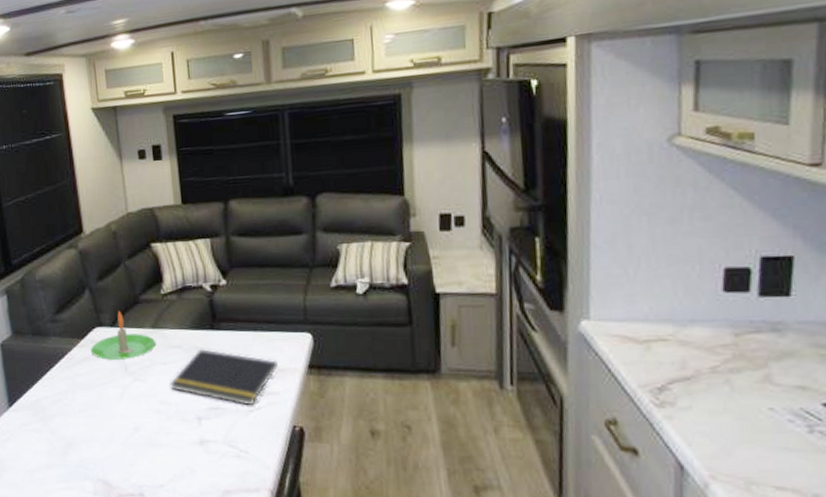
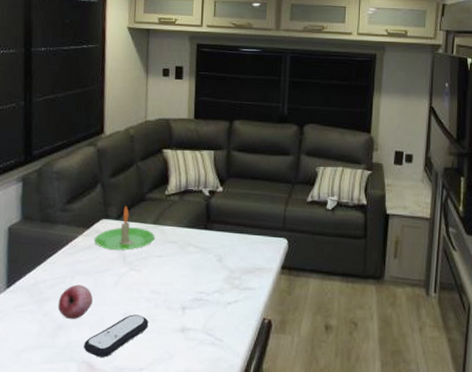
fruit: none [63,399,99,437] -> present [58,284,93,320]
remote control: none [97,428,163,475] -> present [84,314,149,358]
notepad: present [170,348,278,405] -> none [162,245,257,298]

